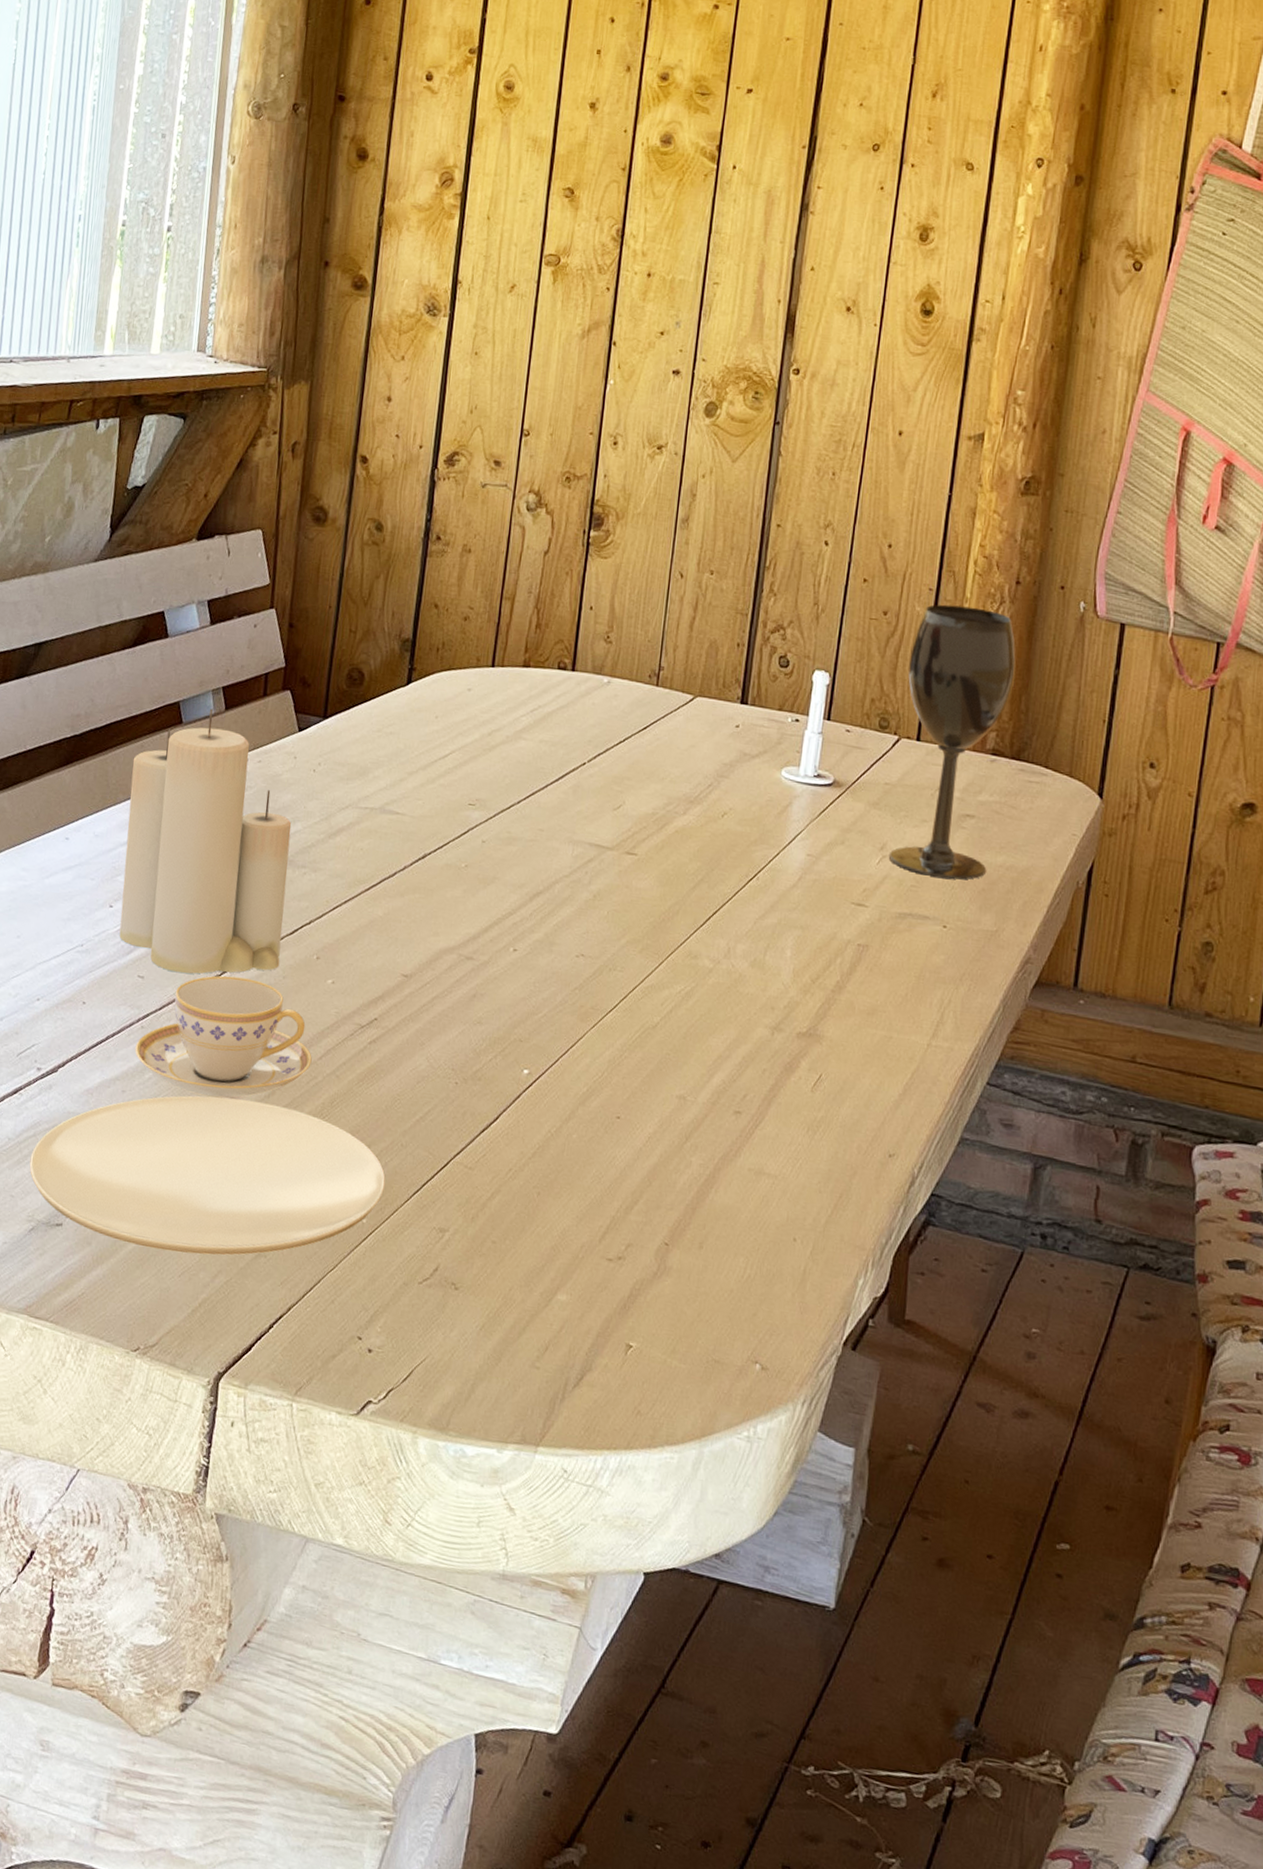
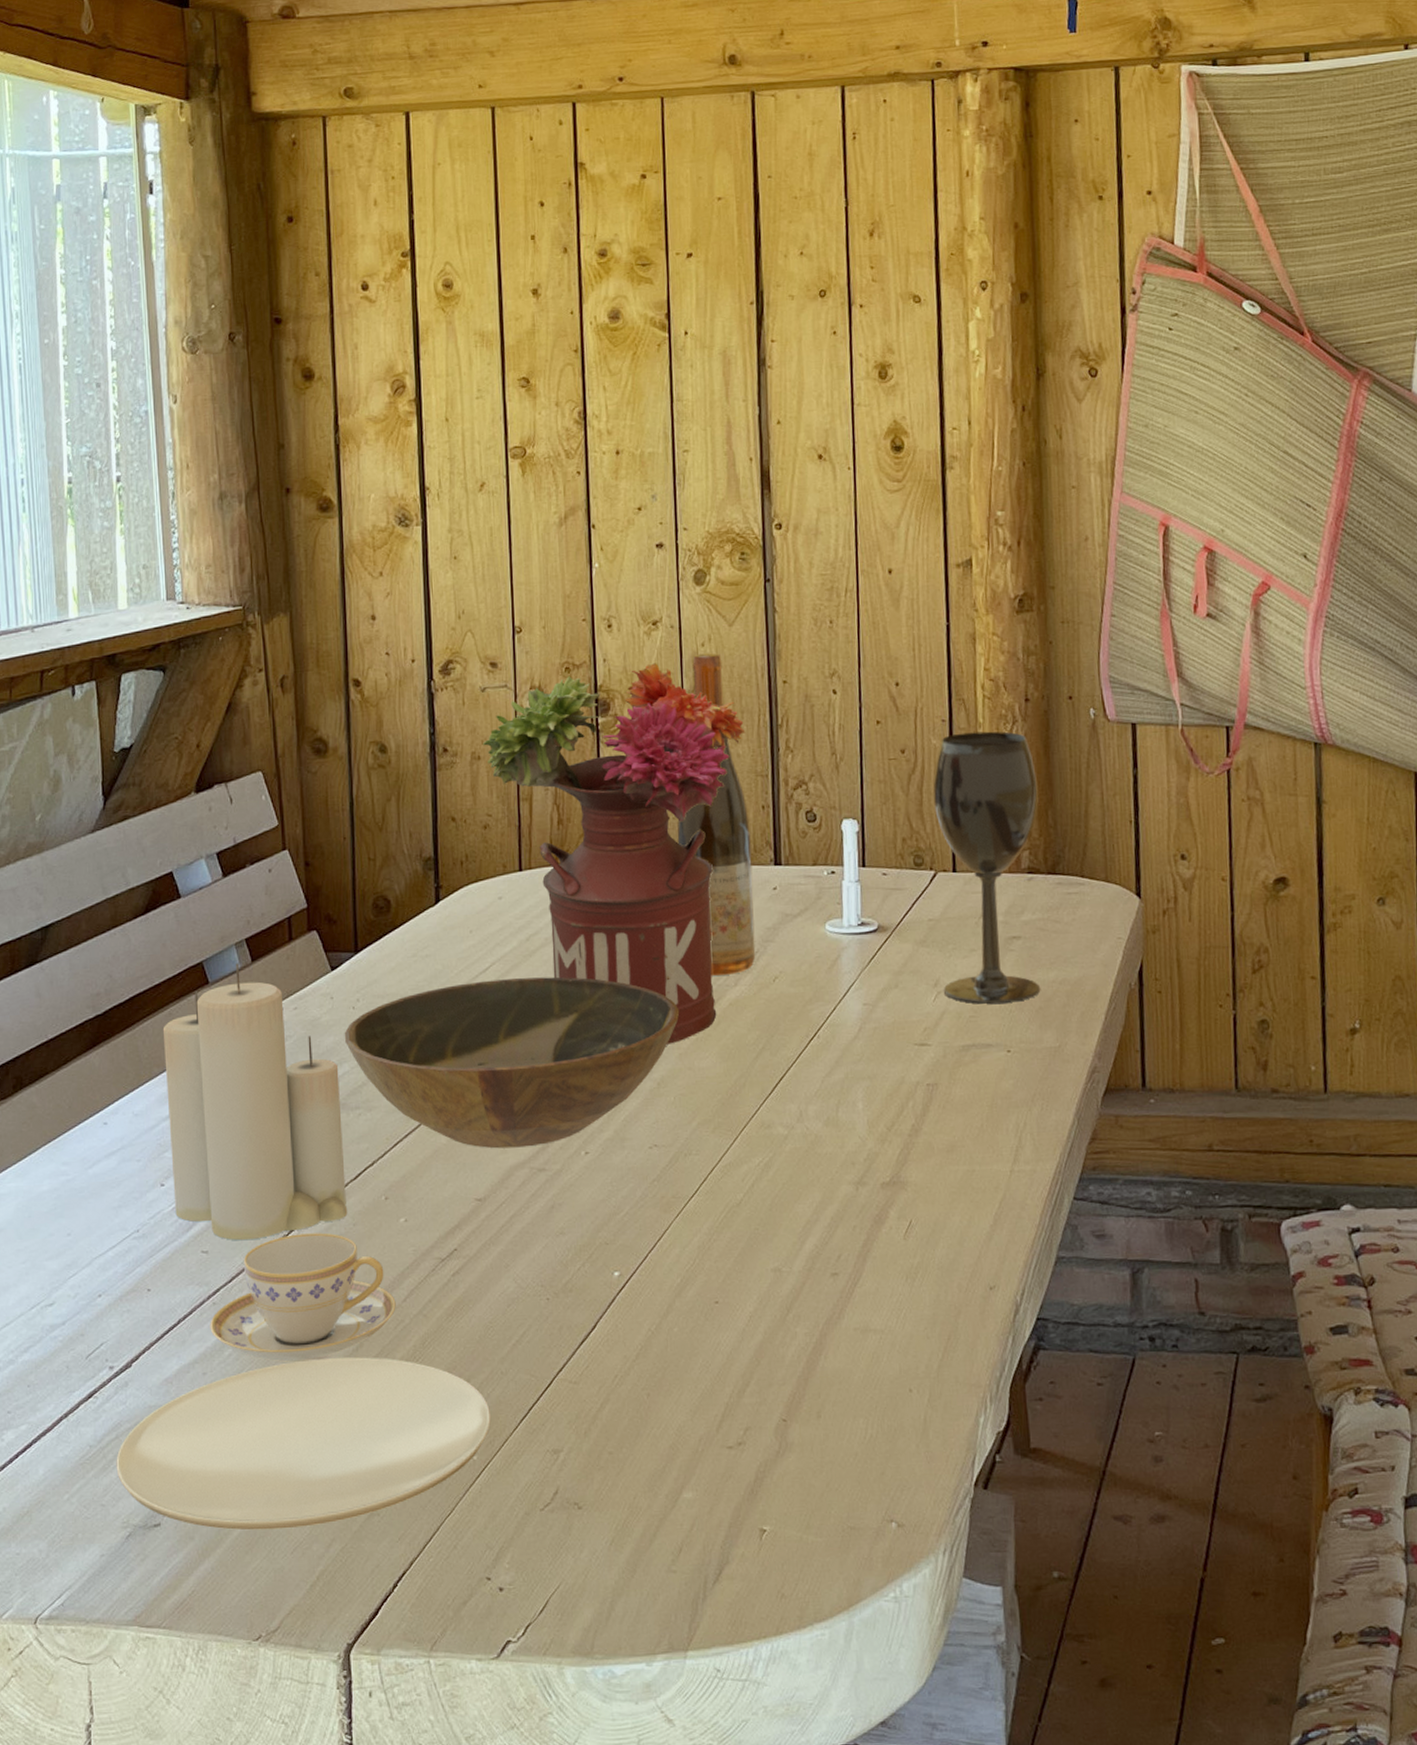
bowl: none [301,765,626,935] -> present [344,977,680,1149]
flower arrangement: none [475,485,733,860] -> present [483,663,746,1044]
wine bottle: none [649,484,723,803] -> present [677,652,756,976]

